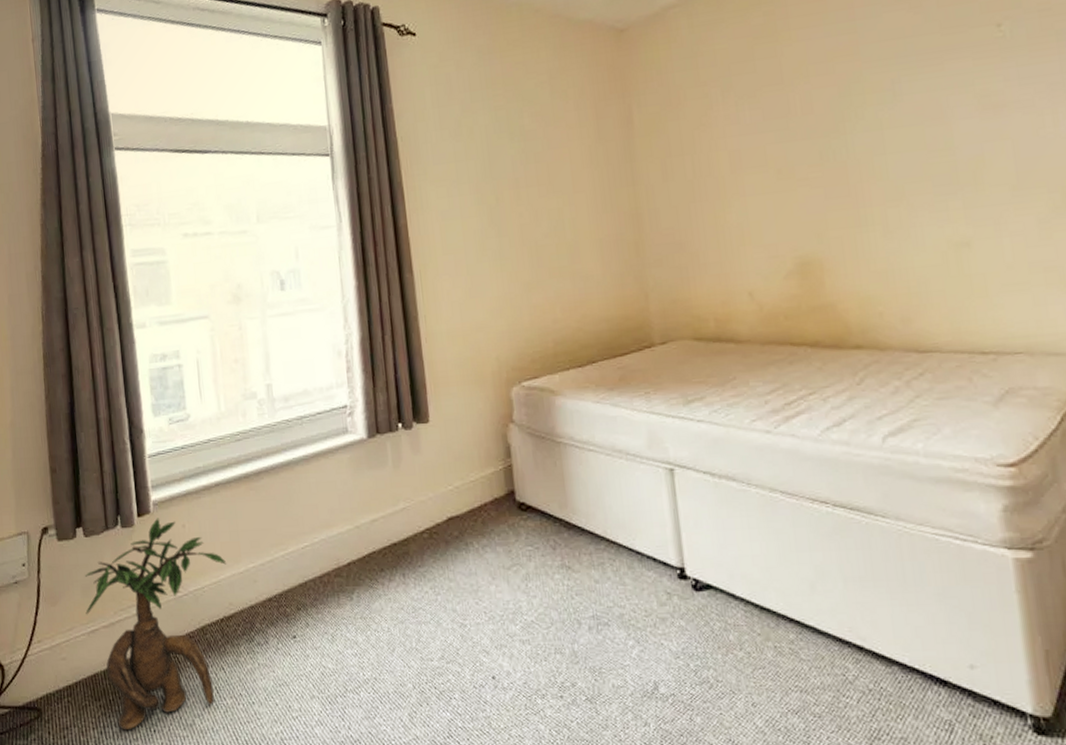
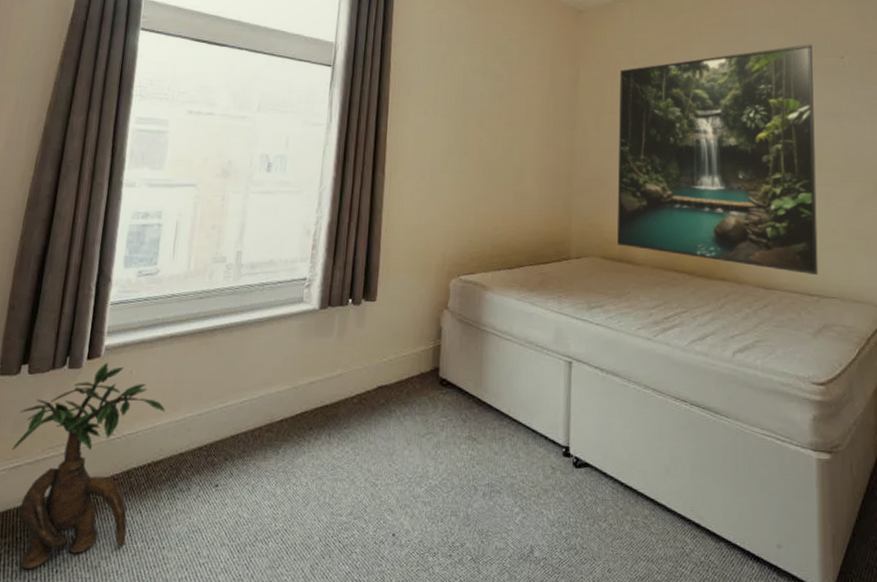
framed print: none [685,14,993,327] -> present [617,44,818,276]

